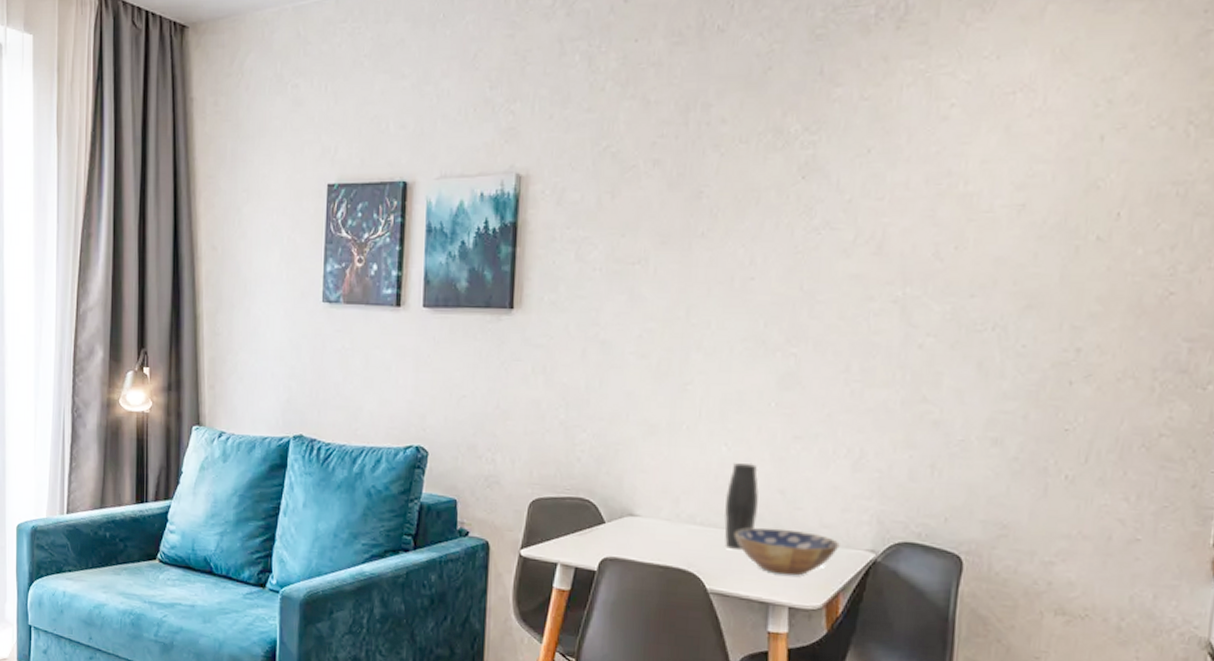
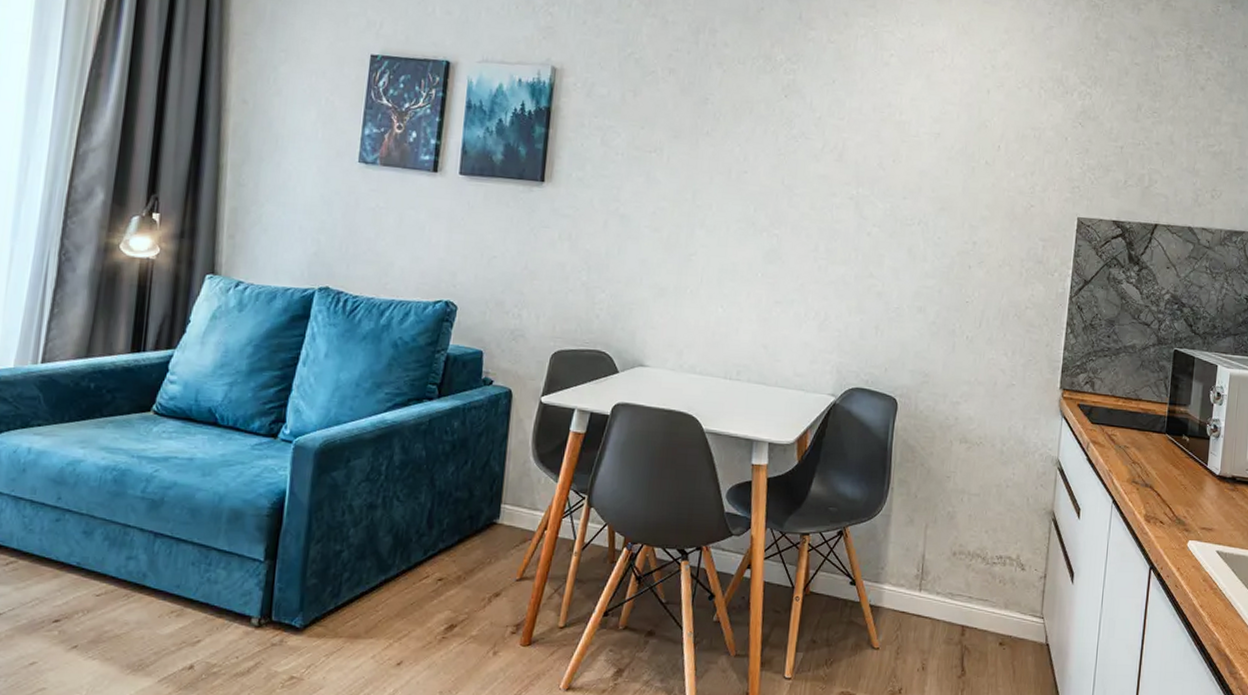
vase: present [724,462,759,551] -> none [719,322,747,396]
bowl: present [735,527,840,576] -> none [727,376,809,416]

